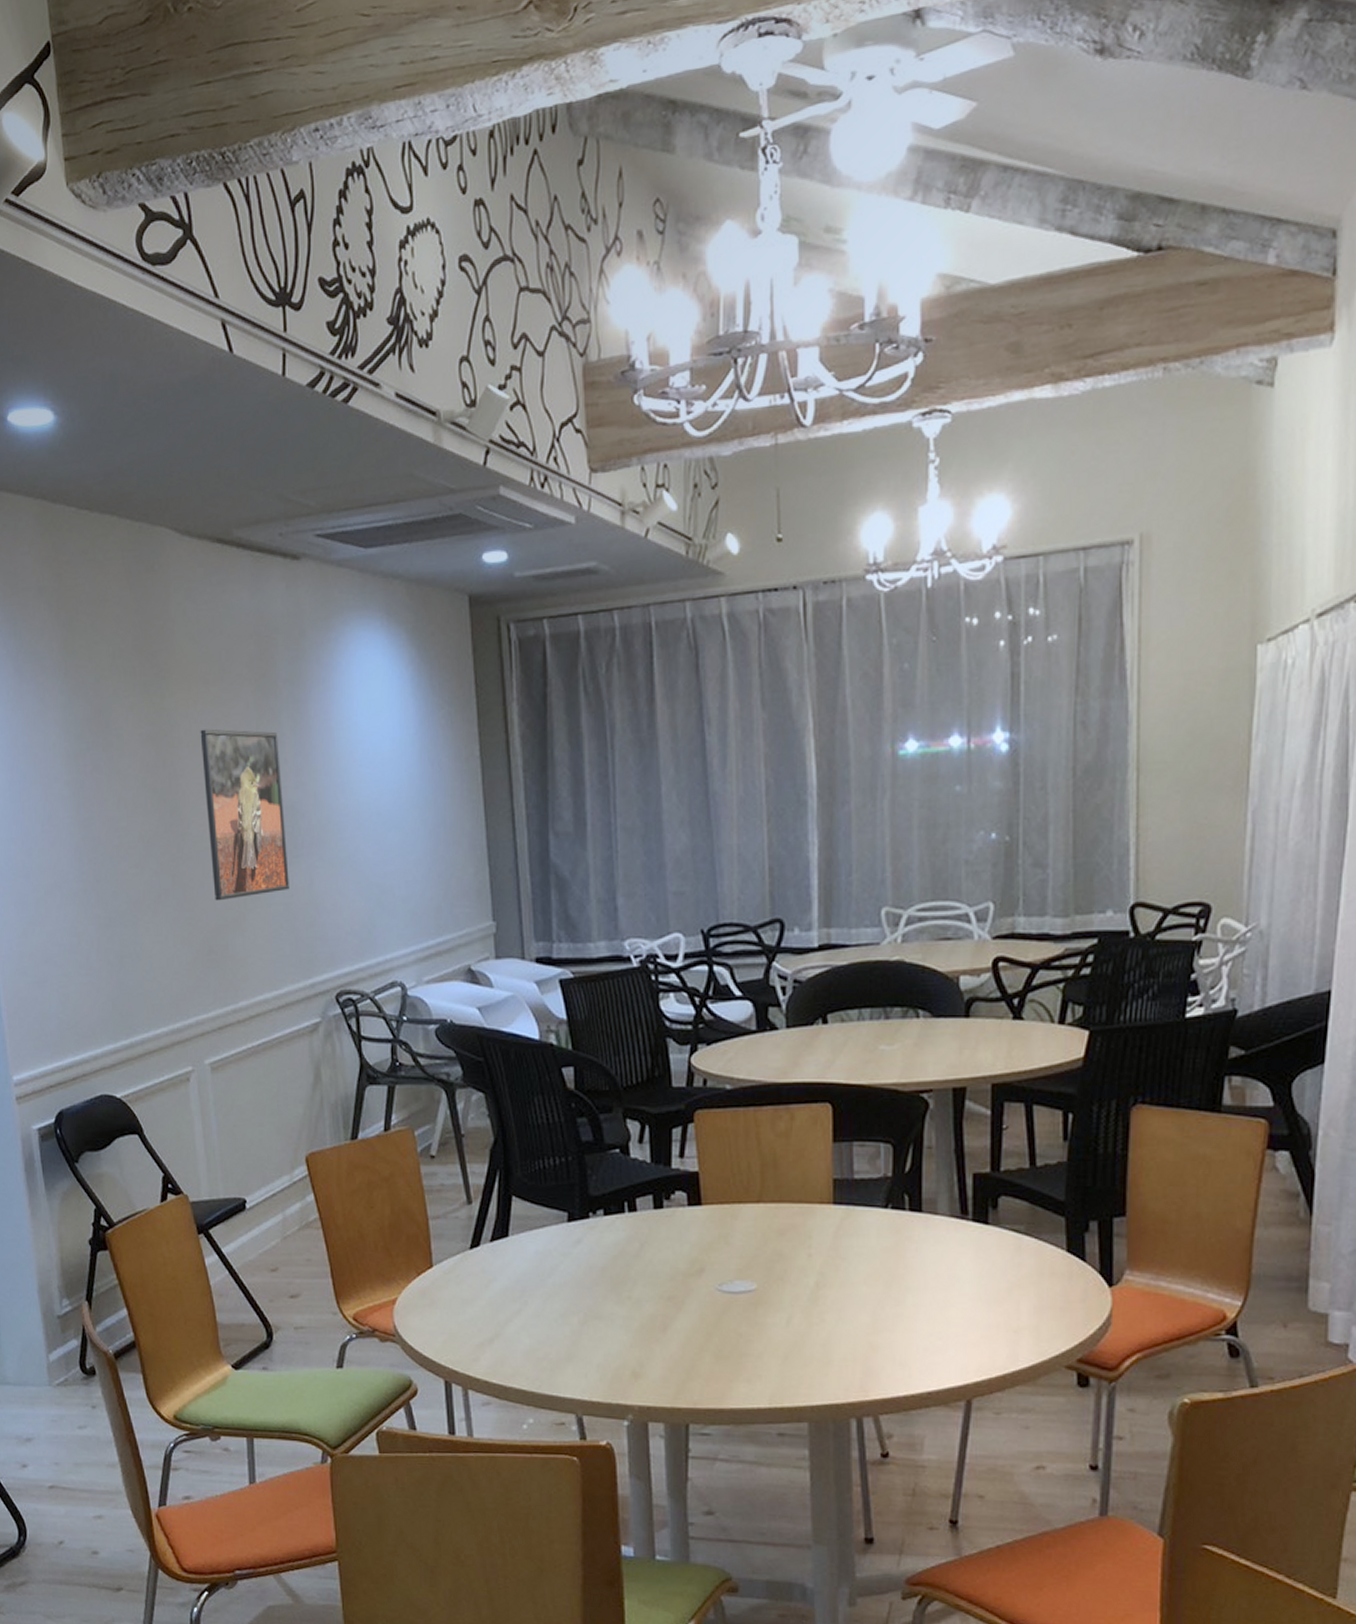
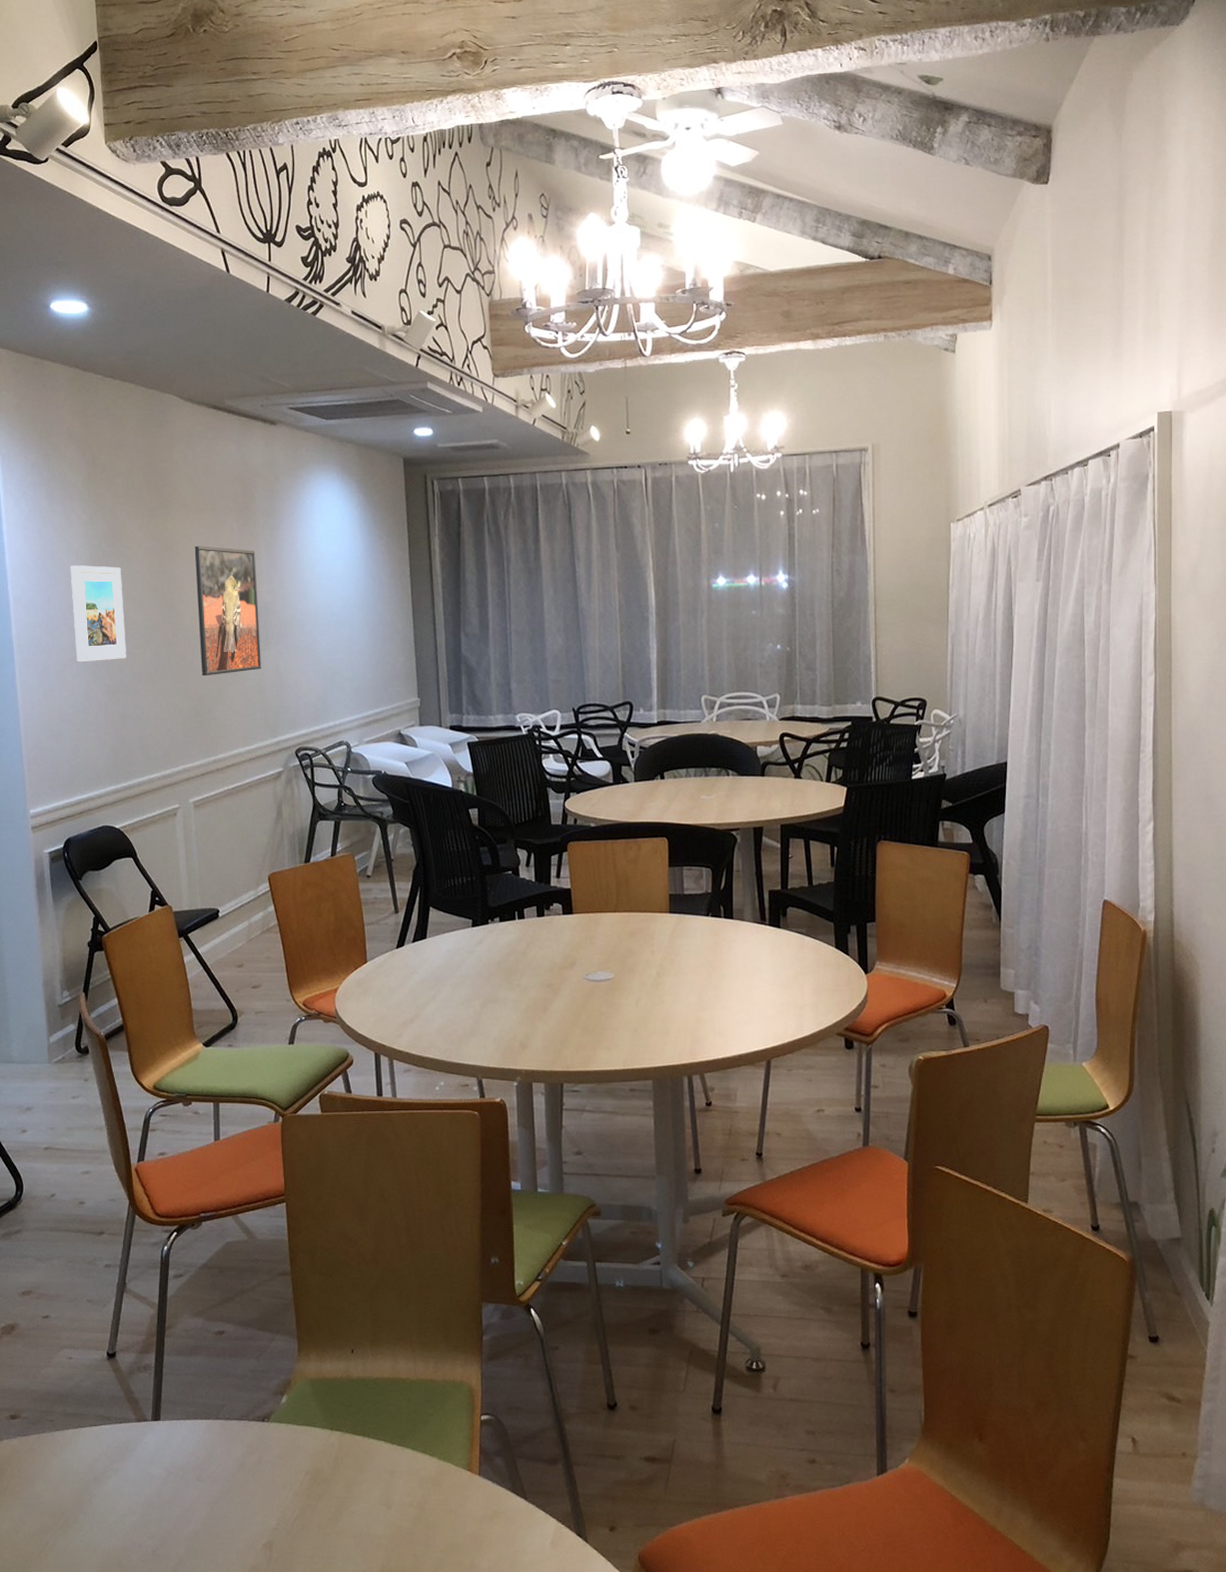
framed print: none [47,761,121,888] -> present [70,565,126,662]

